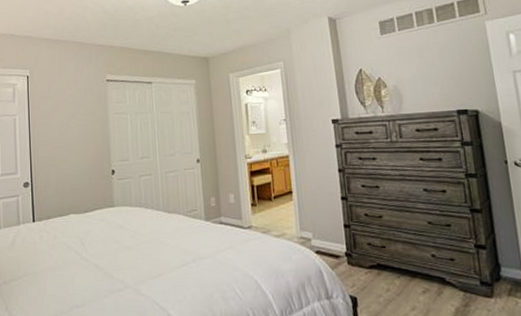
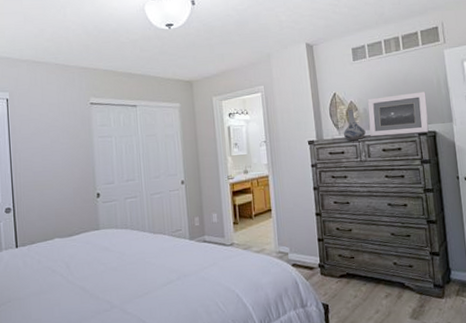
decorative vase: none [370,85,397,120] -> present [343,108,366,141]
picture frame: none [398,67,470,116] -> present [368,91,429,137]

